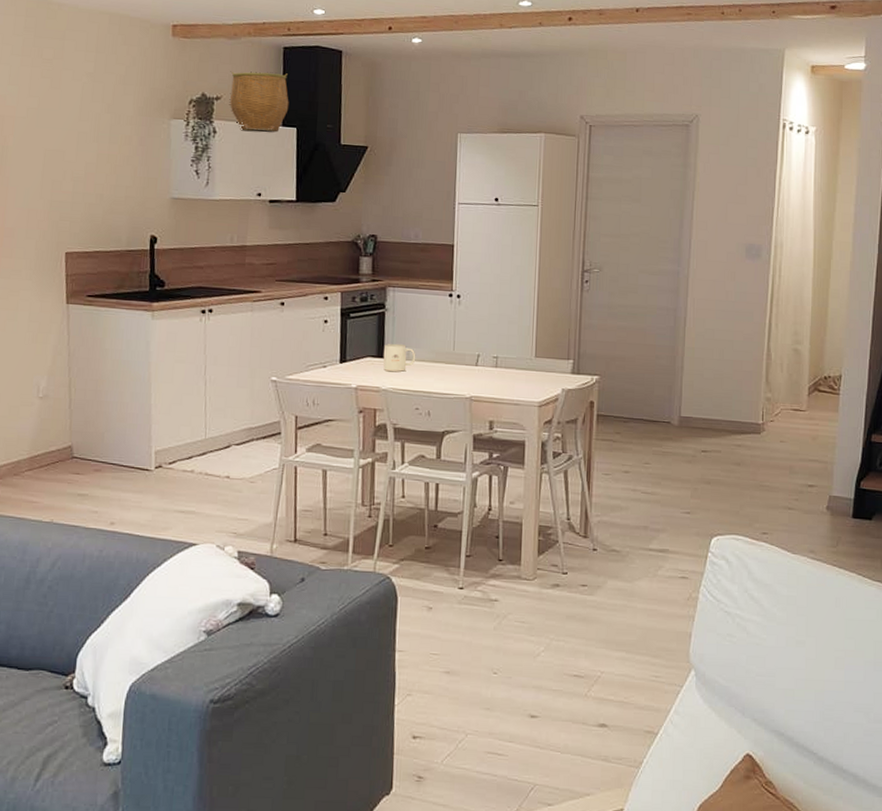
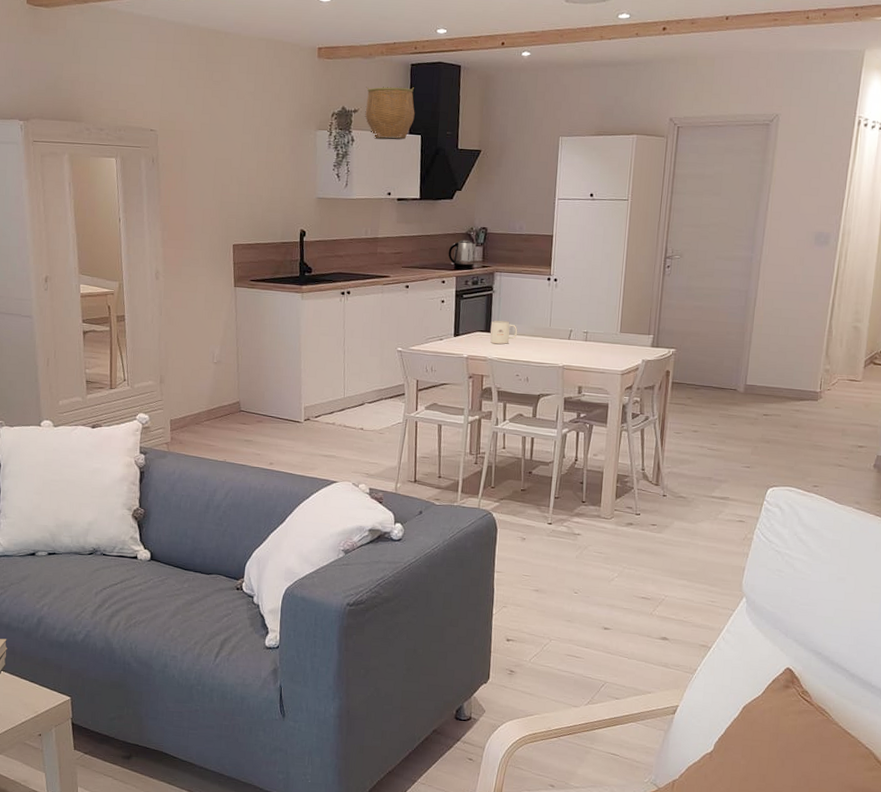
kettle: none [331,249,365,285] -> present [448,240,477,271]

